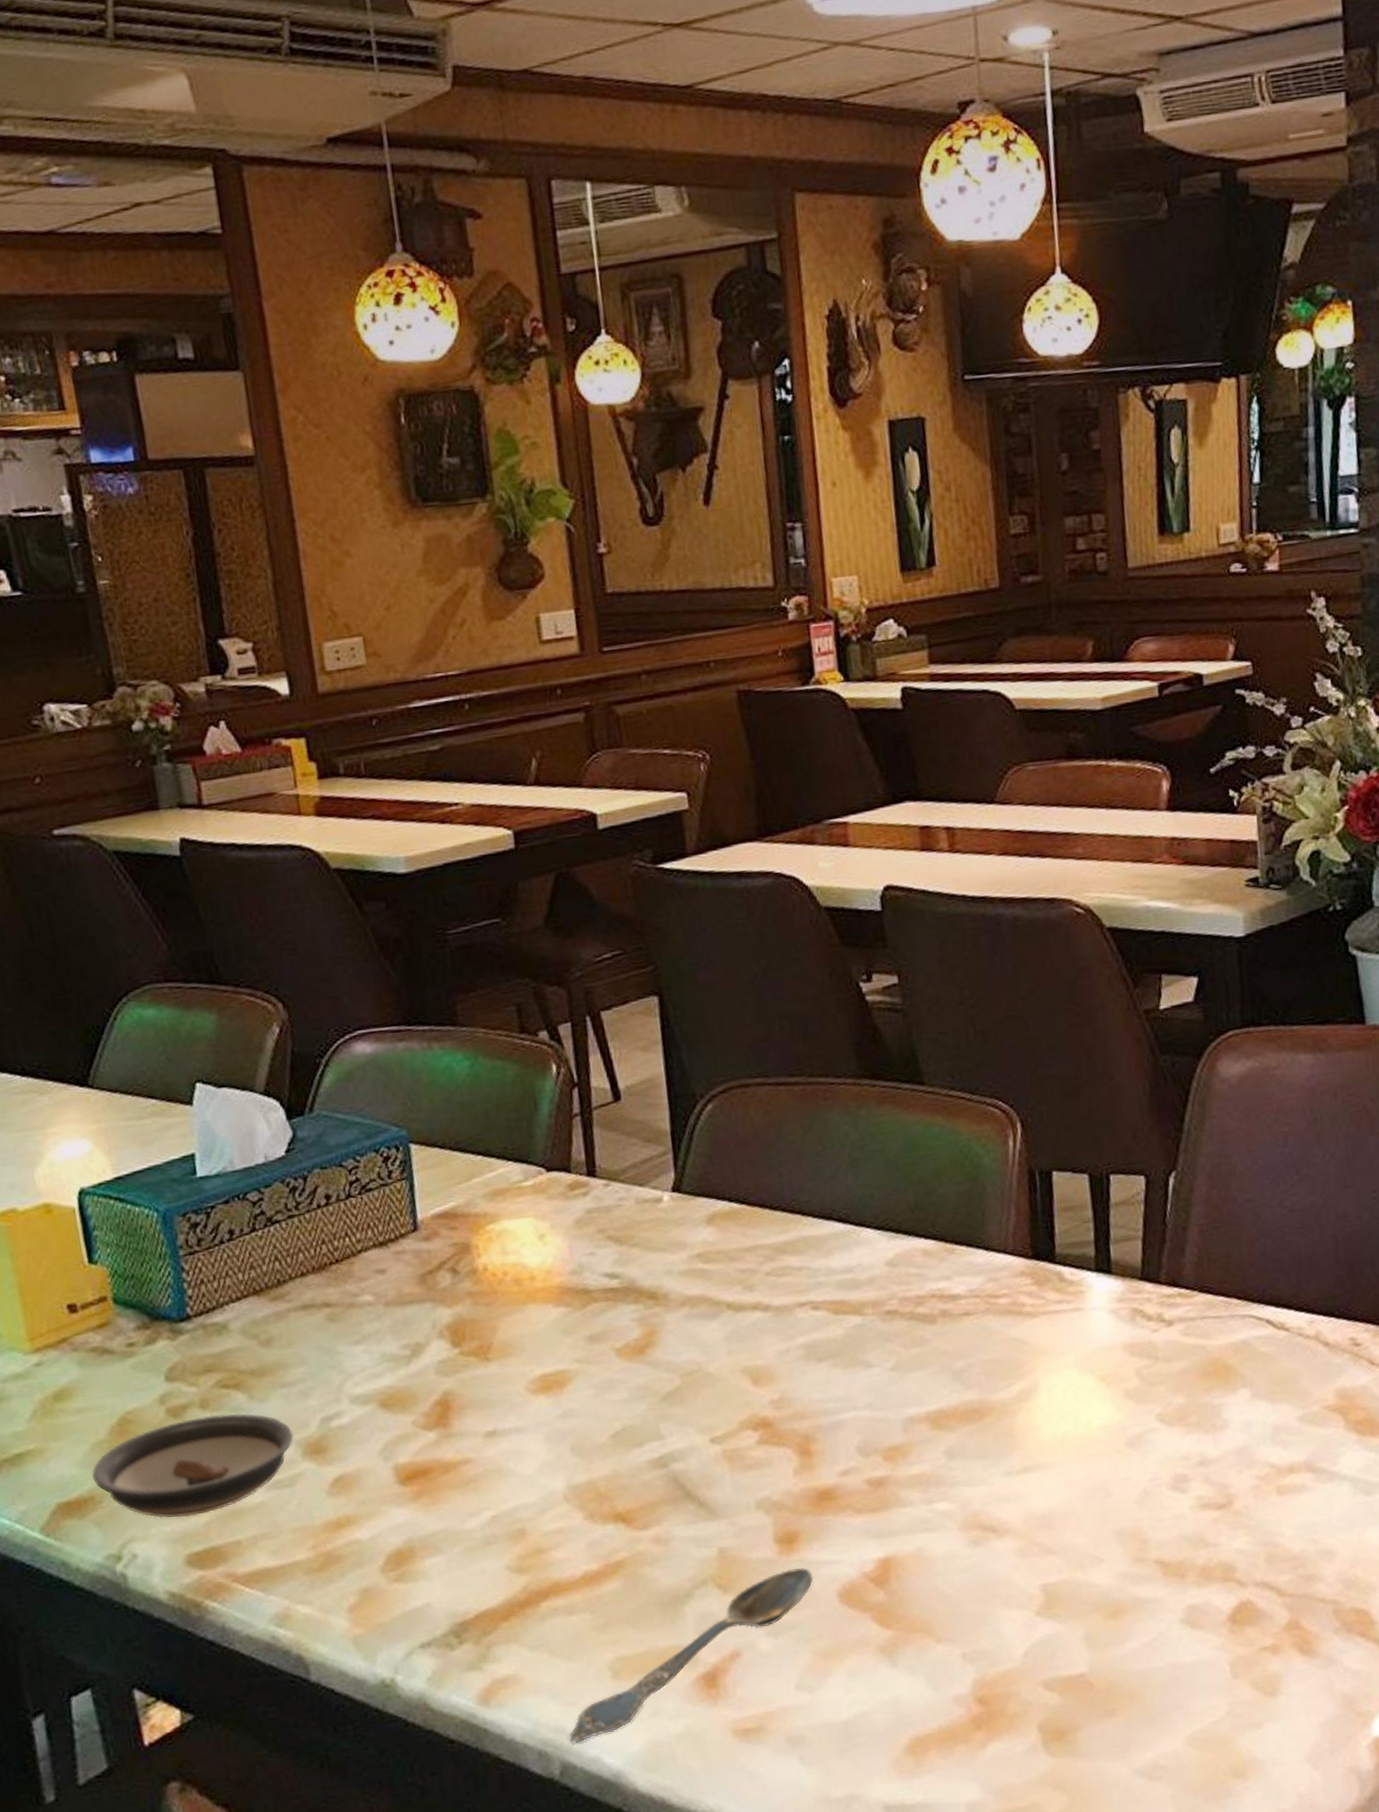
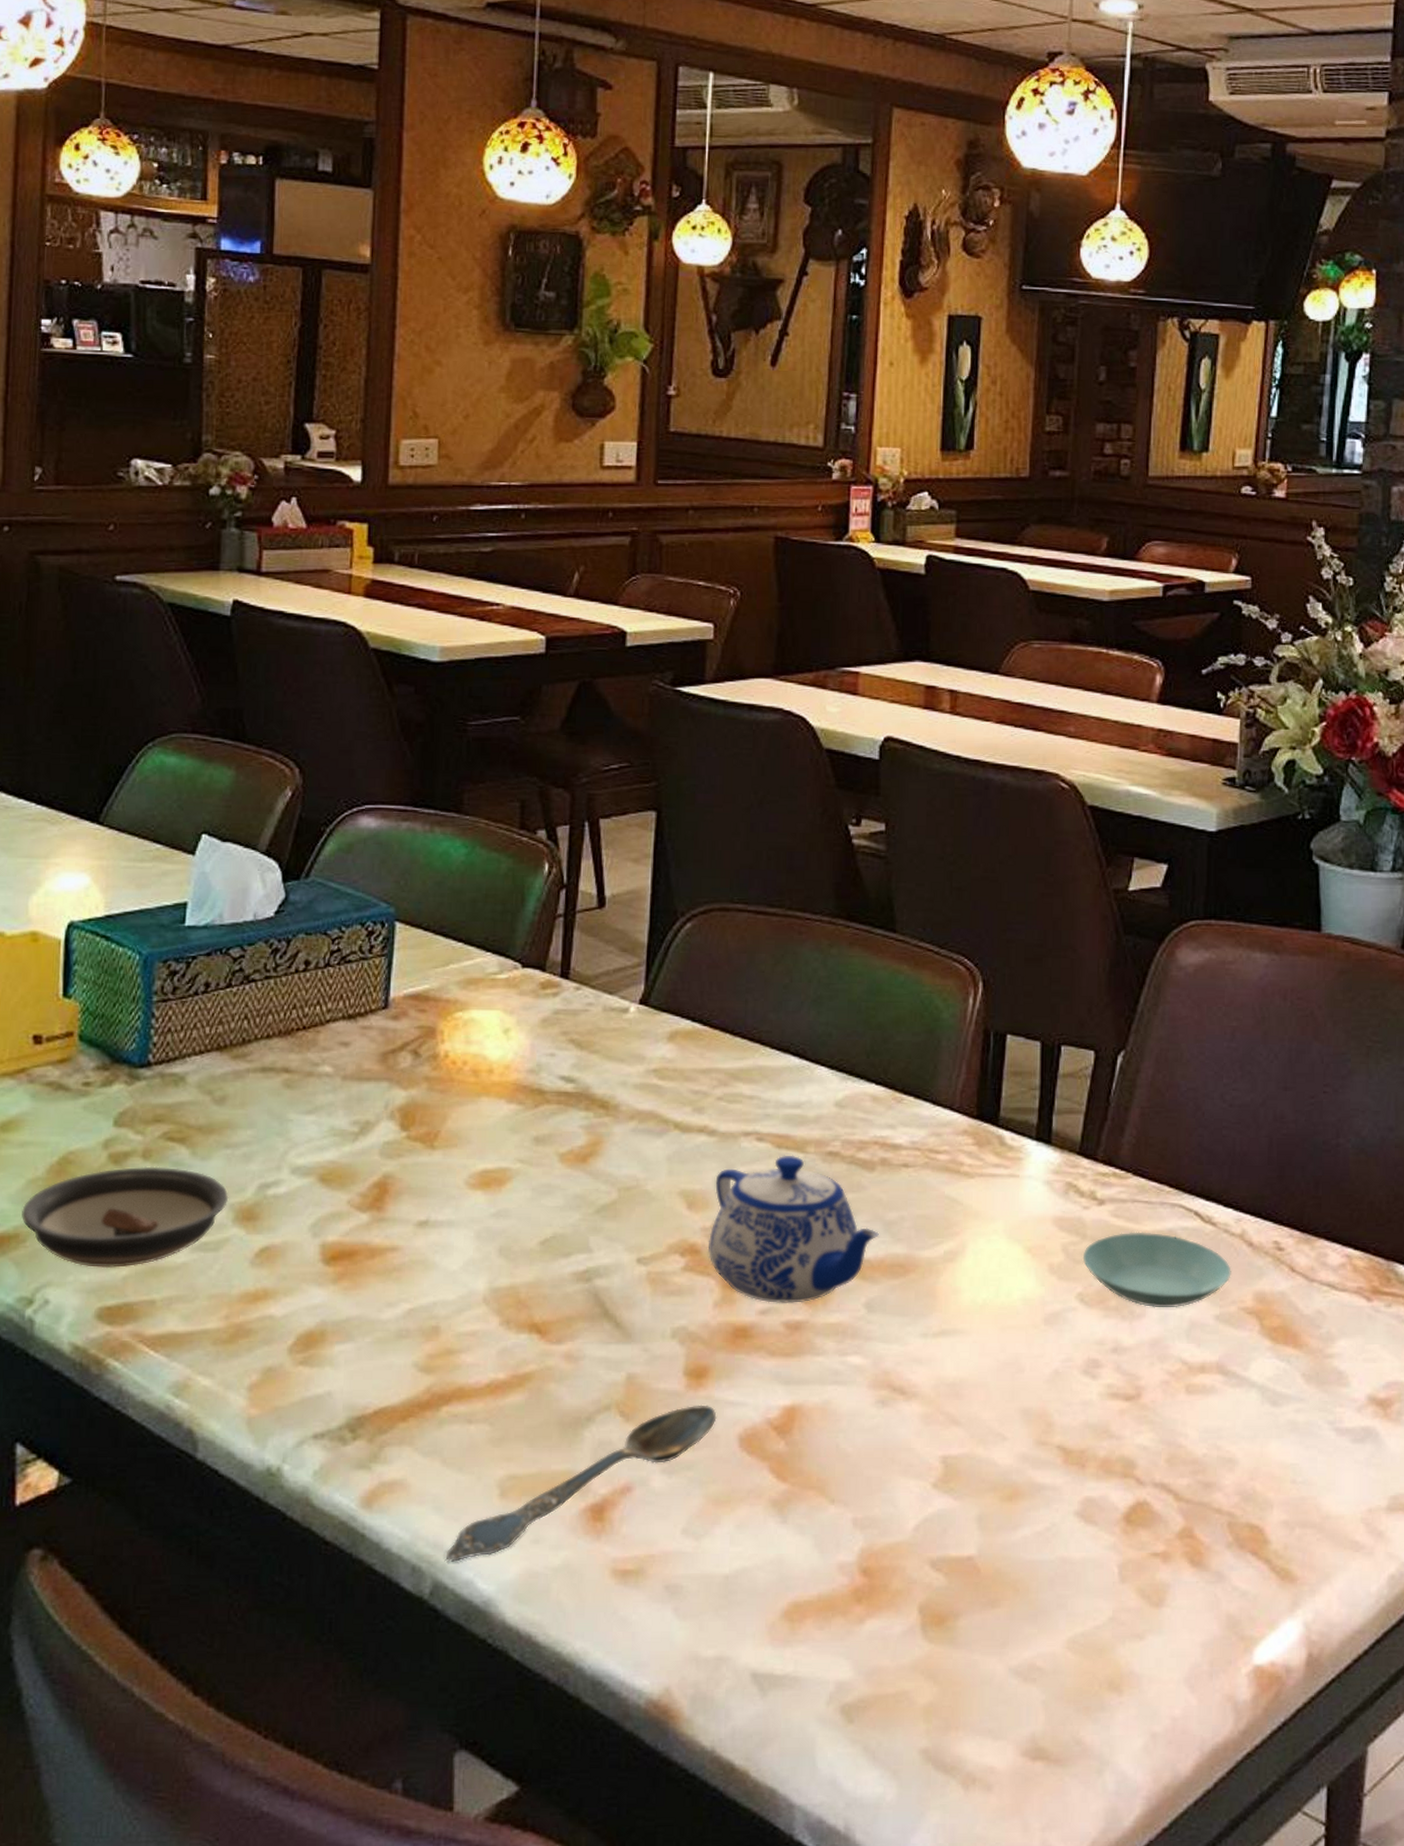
teapot: none [776,1319,949,1464] -> present [707,1155,879,1303]
saucer: none [1157,1345,1311,1418] -> present [1082,1232,1232,1308]

